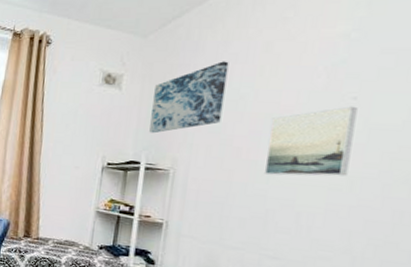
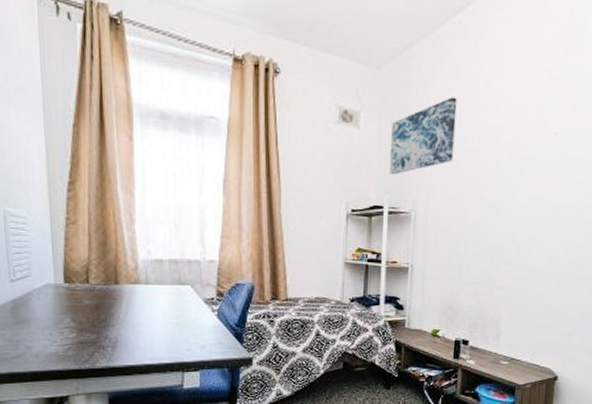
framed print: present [263,106,358,176] -> none [490,141,559,210]

